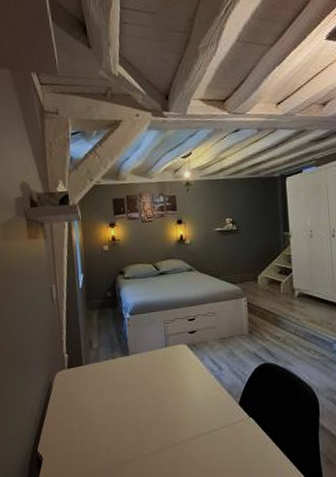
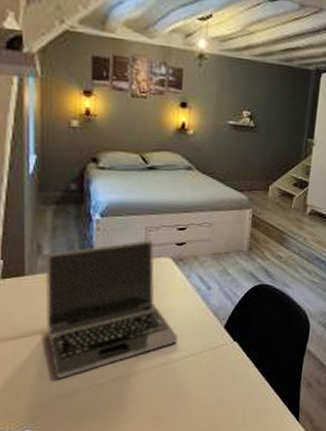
laptop: none [95,331,202,450] -> present [44,240,179,379]

